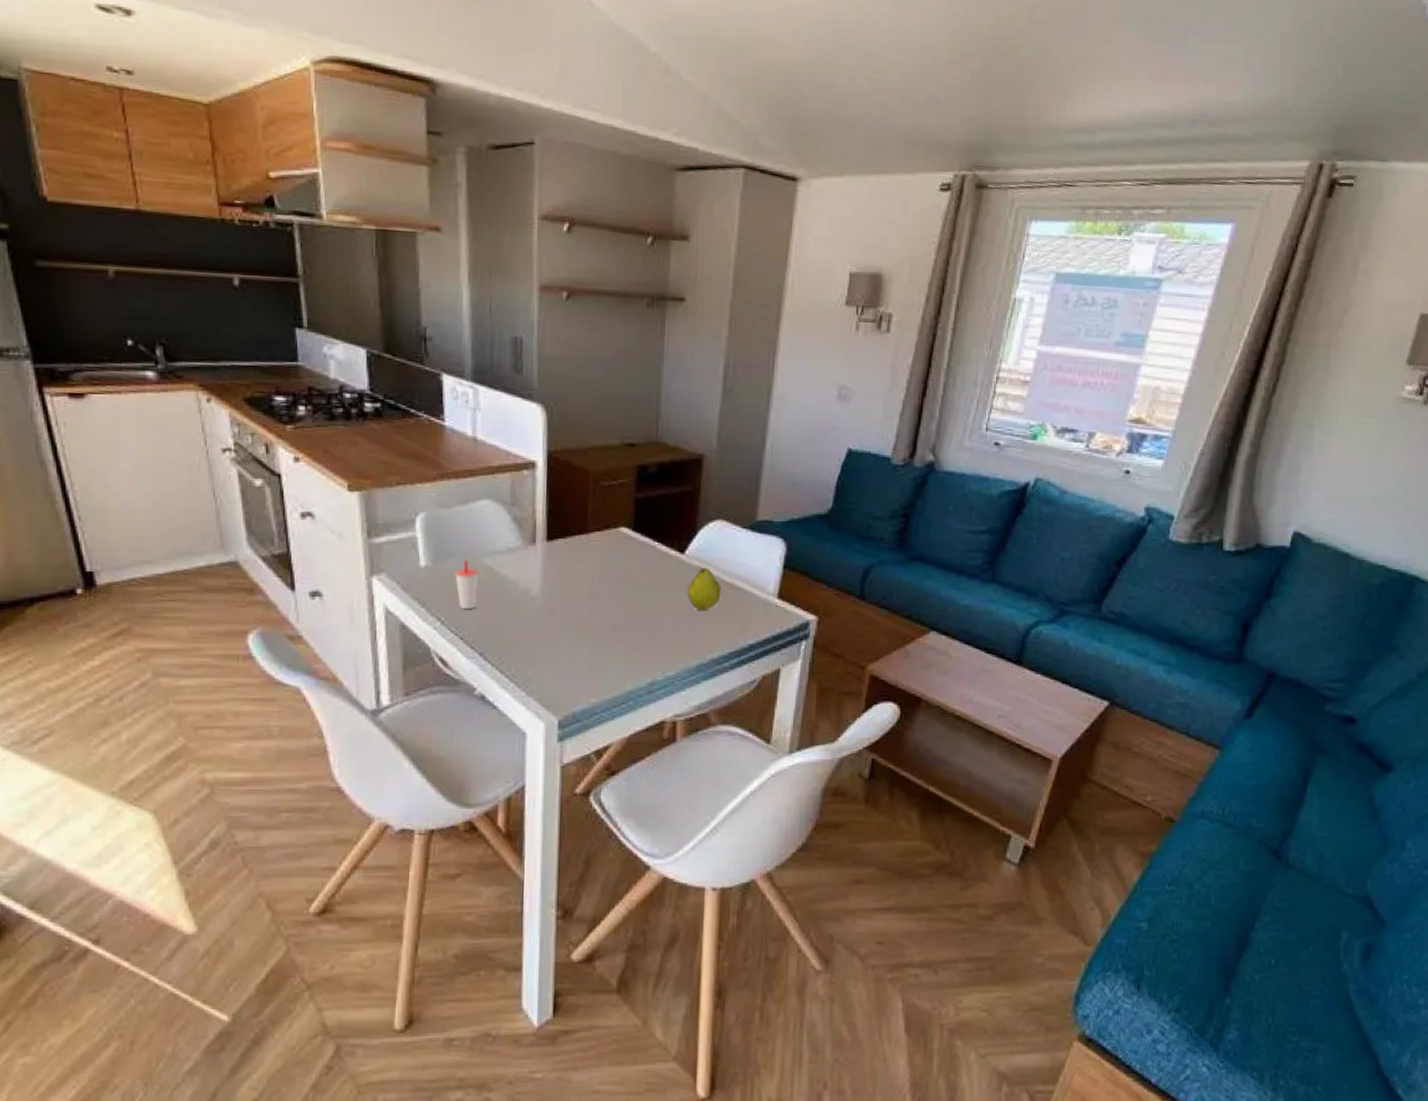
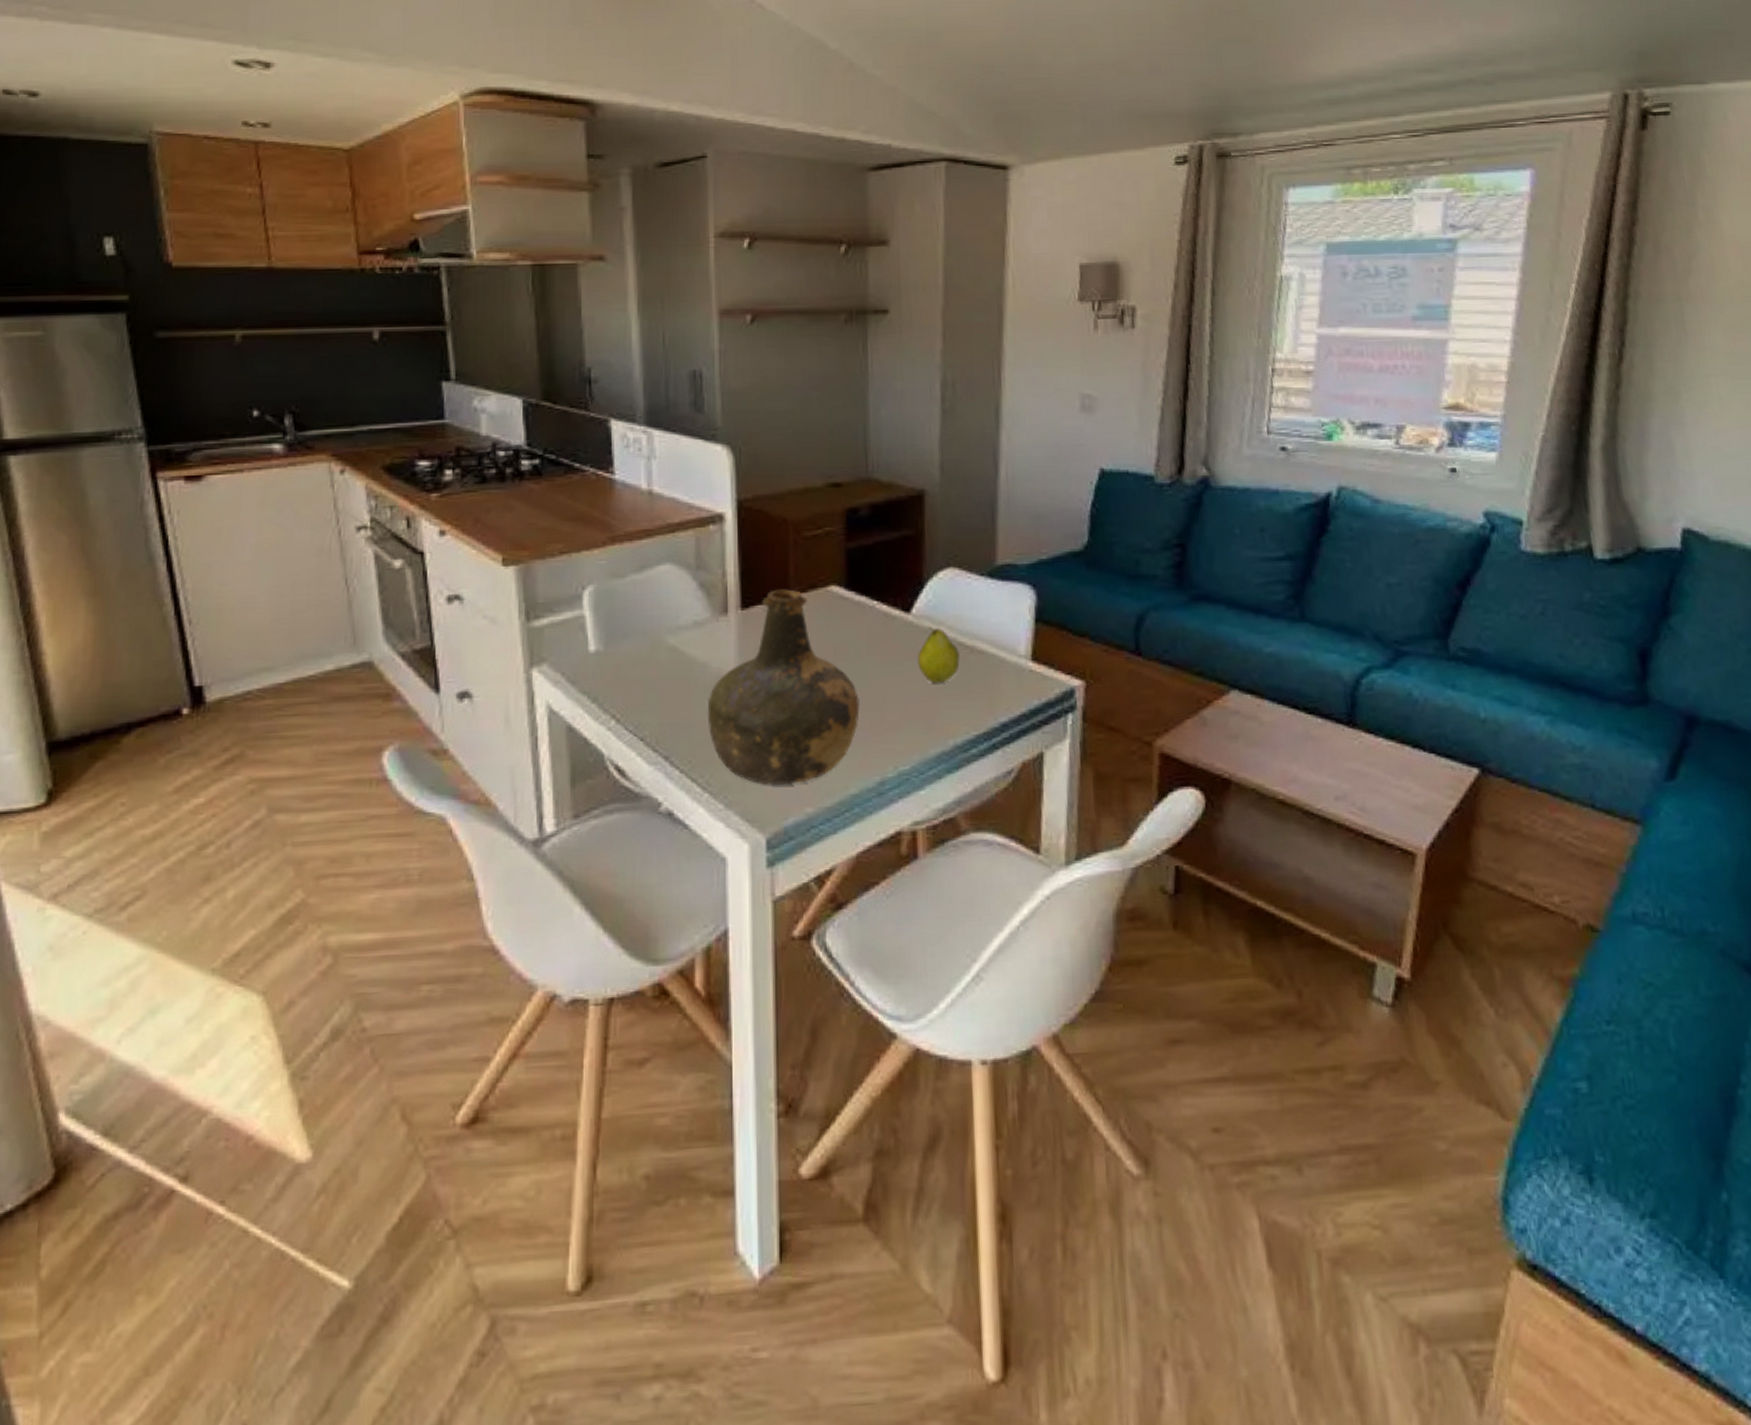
cup: present [455,561,480,610] -> none [632,641,661,703]
bottle: none [515,527,639,680] -> present [707,589,860,785]

